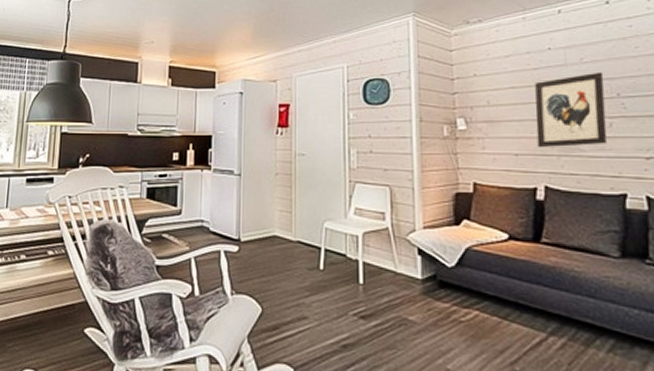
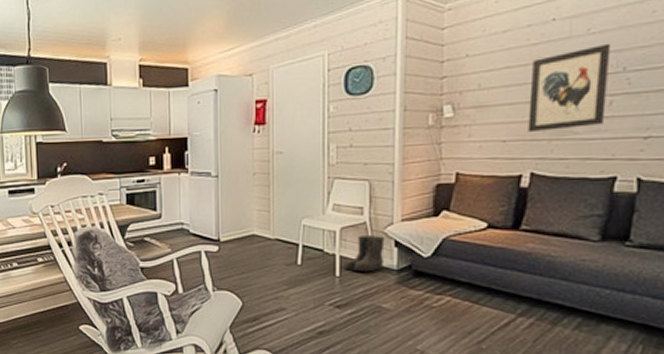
boots: none [366,240,409,281] -> present [343,234,385,272]

